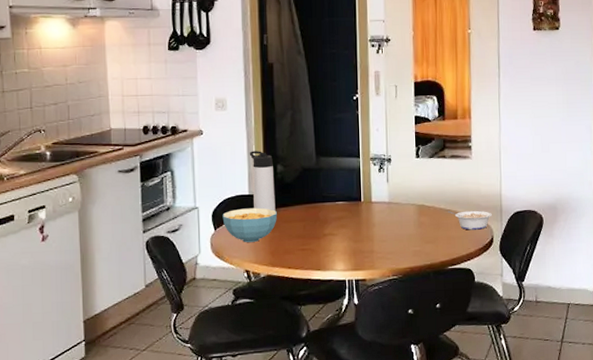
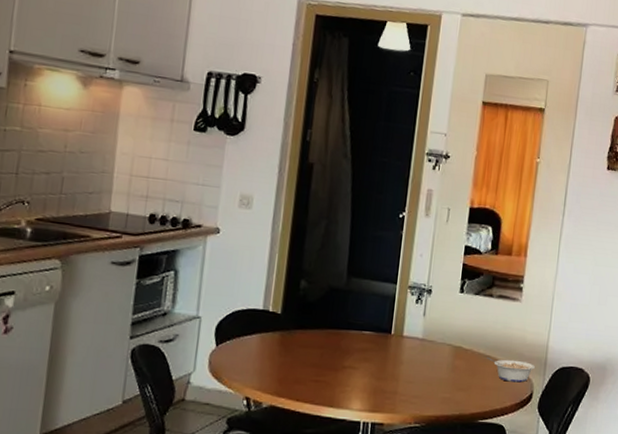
cereal bowl: present [222,207,277,242] -> none [227,324,293,366]
thermos bottle: present [249,151,276,211] -> none [266,260,297,333]

